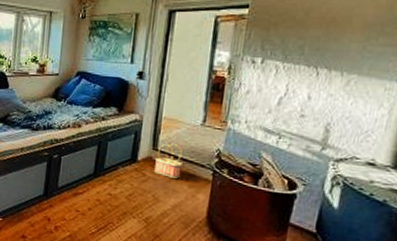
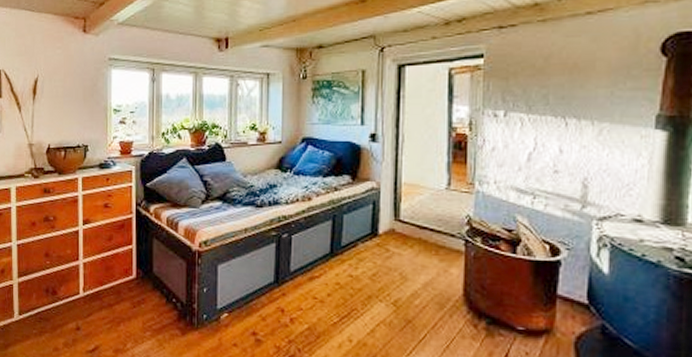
basket: present [154,144,182,178] -> none [398,212,429,252]

